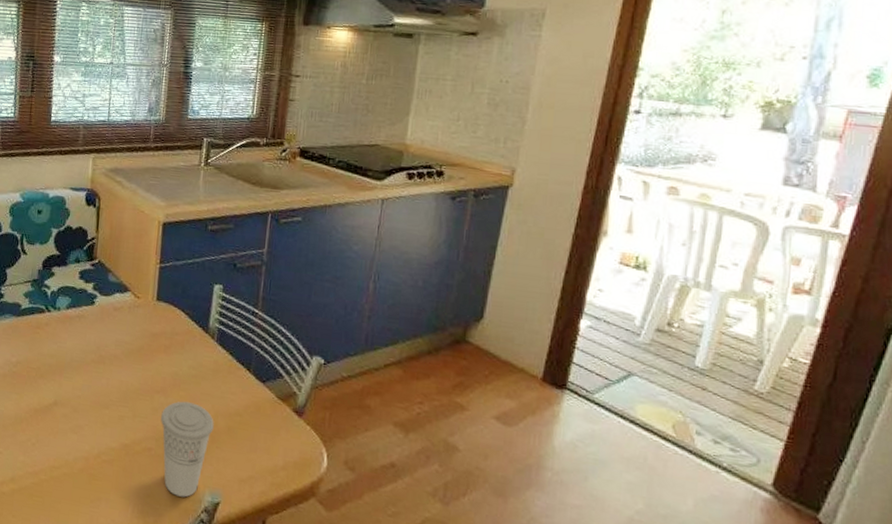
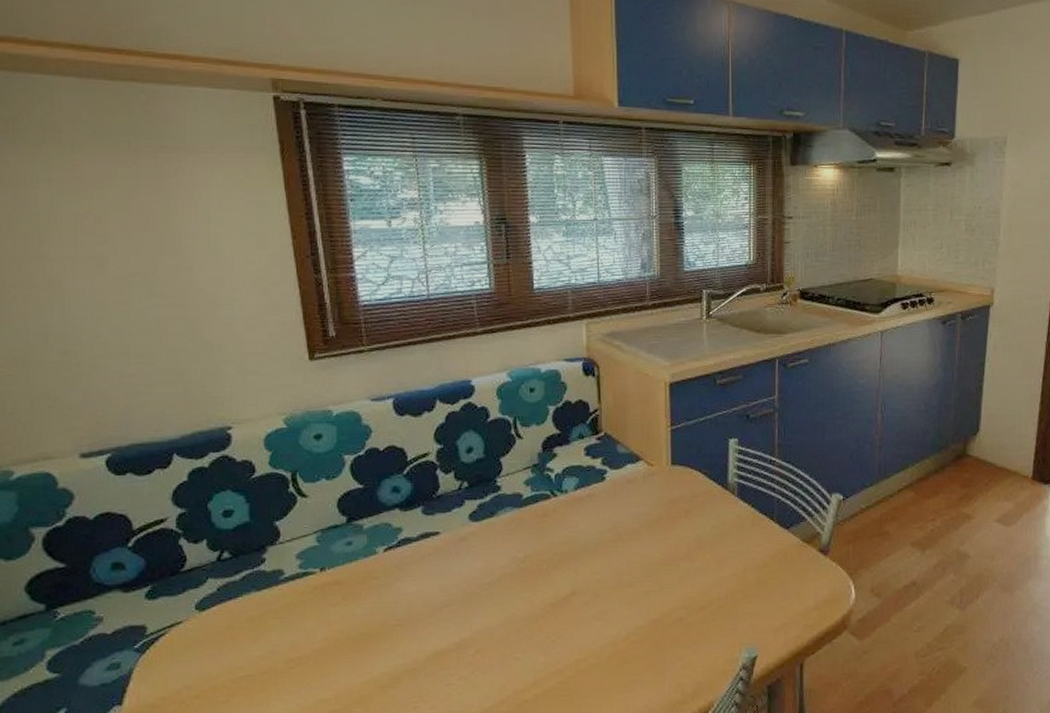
cup: present [161,401,214,498] -> none [689,563,743,660]

